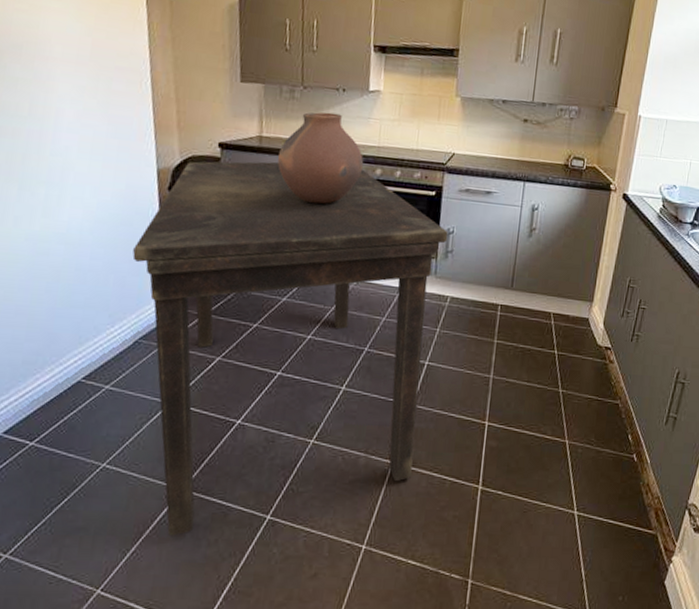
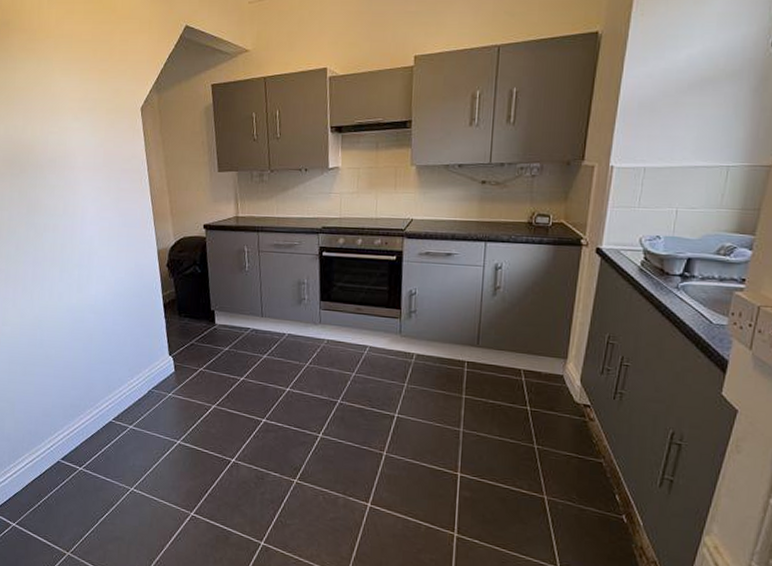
dining table: present [132,161,448,536] -> none [143,237,411,552]
vase: present [278,112,364,205] -> none [253,191,328,273]

